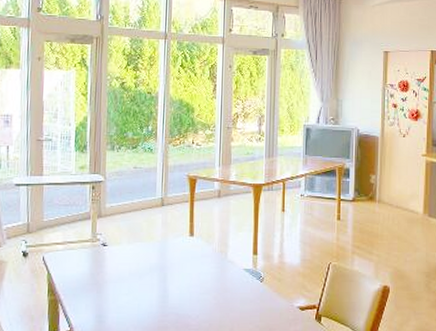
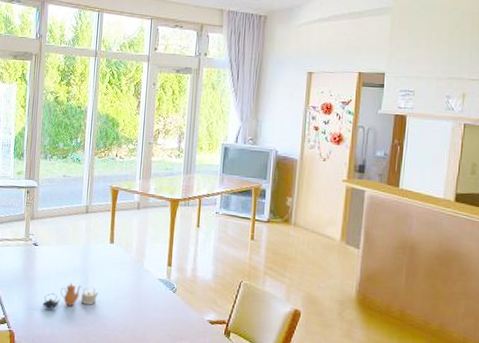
teapot: none [115,283,179,314] -> present [43,283,99,309]

